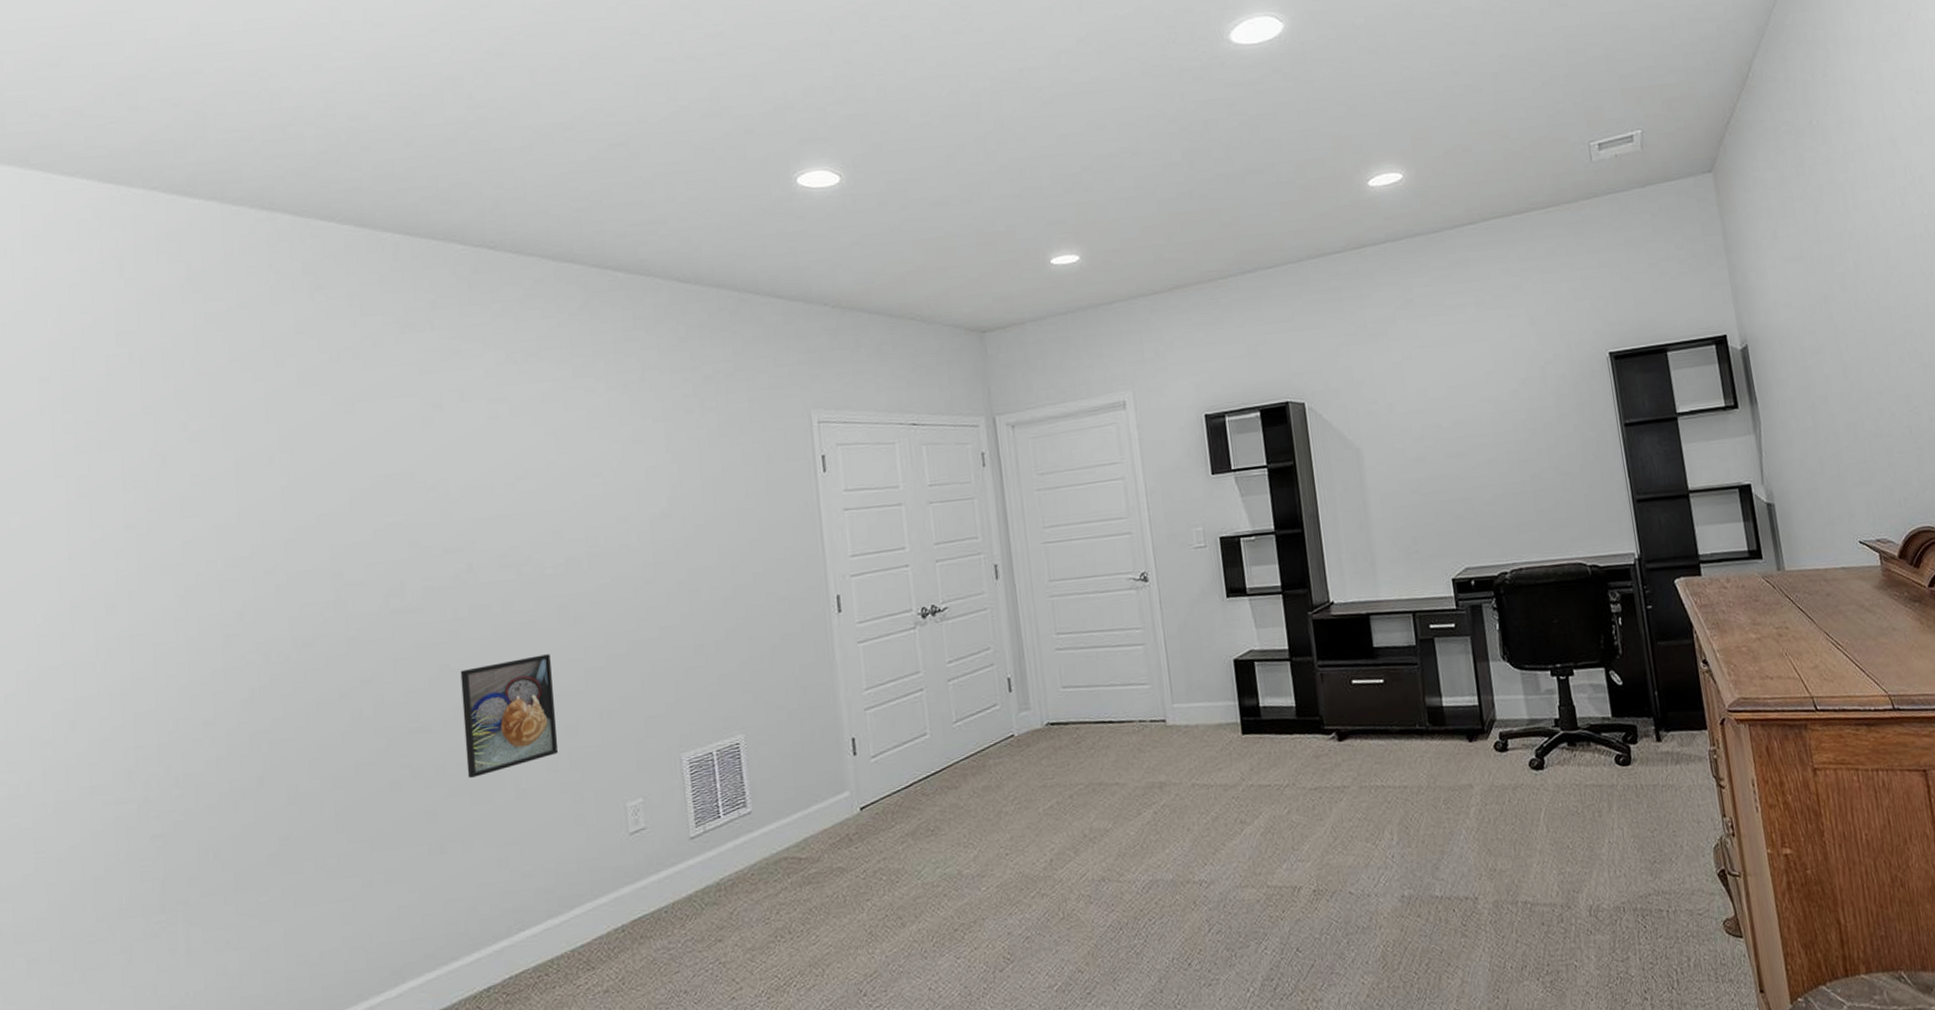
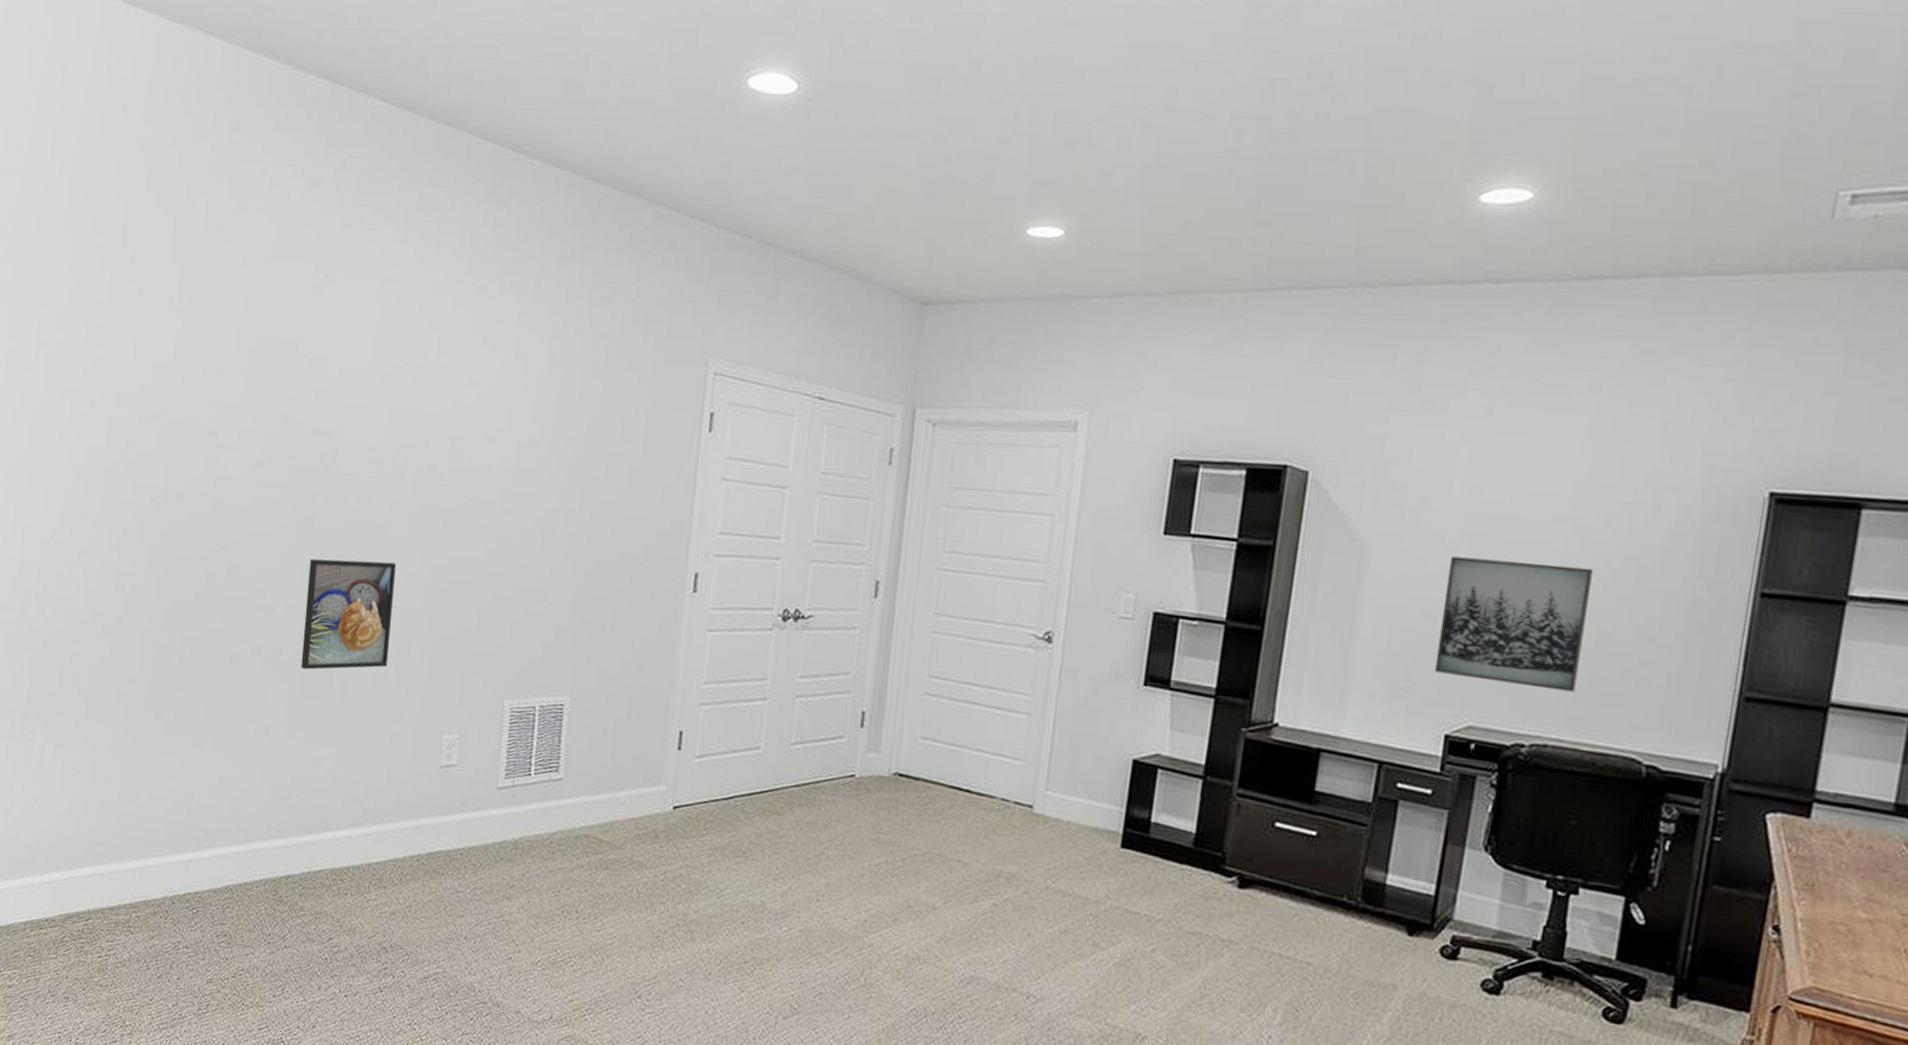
wall art: none [1419,431,1529,533] -> present [1434,556,1593,692]

